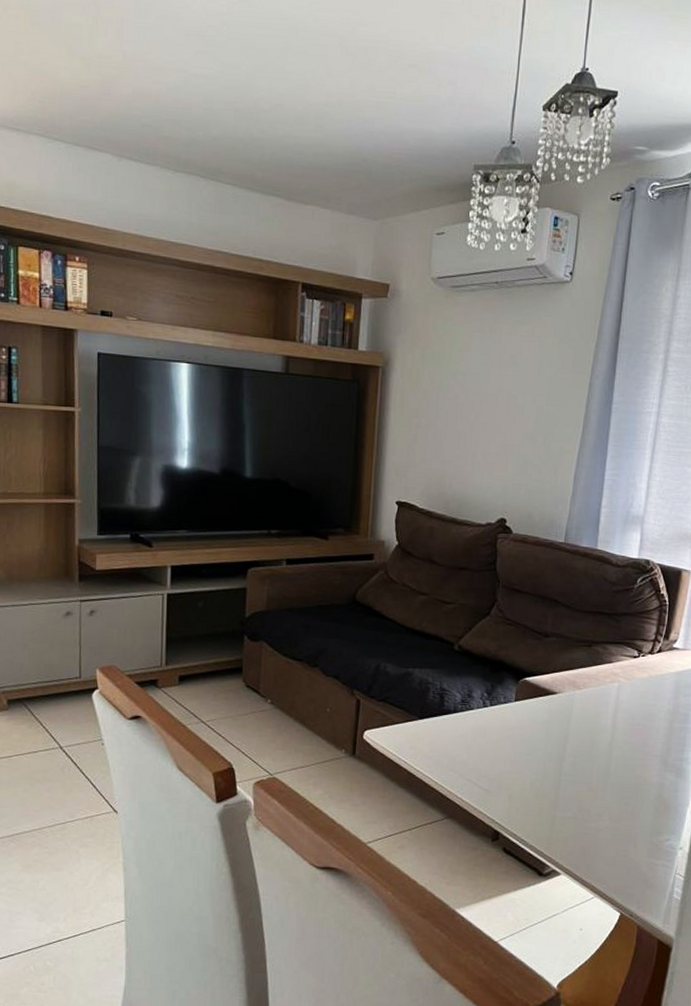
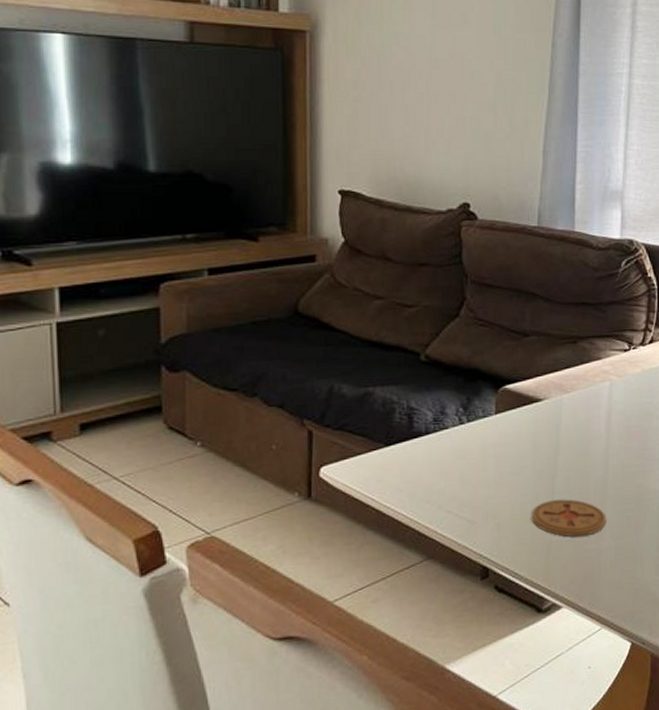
coaster: none [539,780,606,815] -> present [531,499,606,537]

